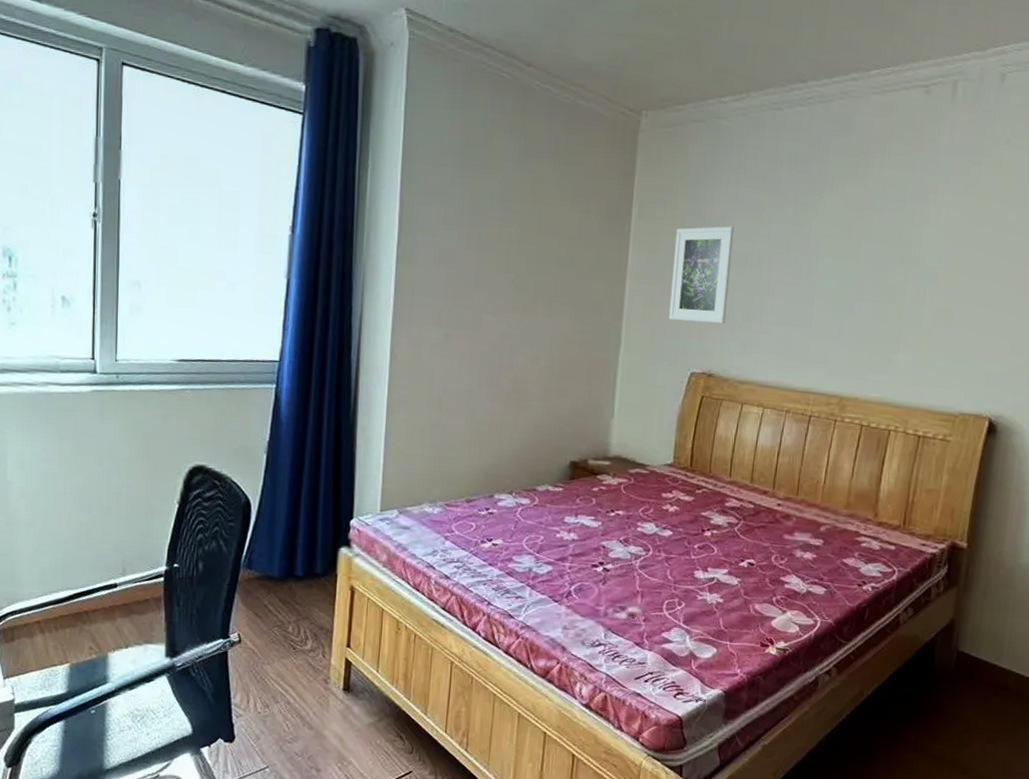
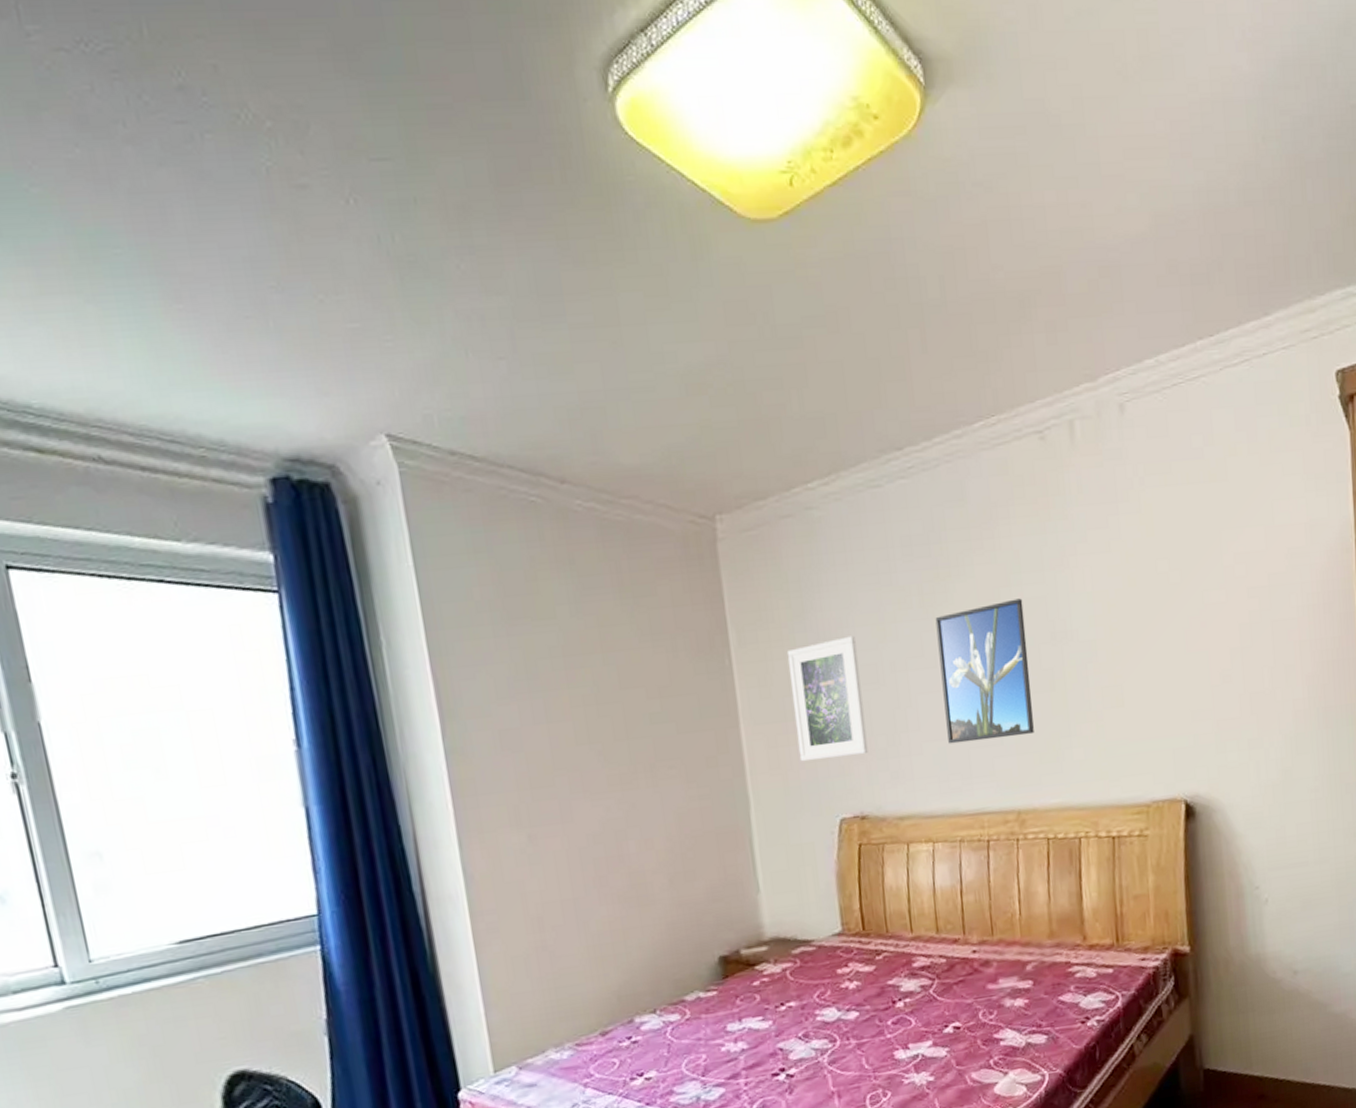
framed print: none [794,221,882,336] -> present [935,598,1034,744]

